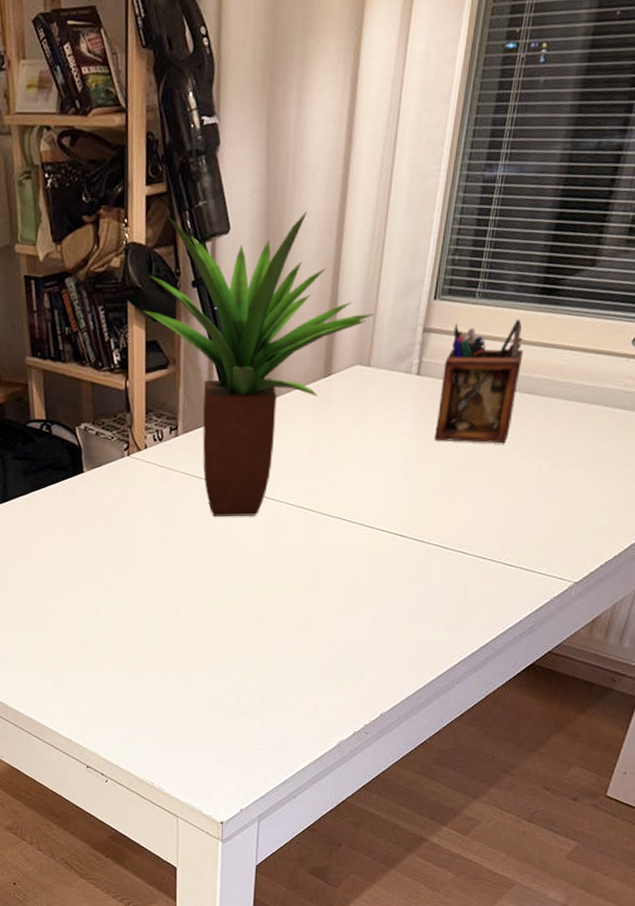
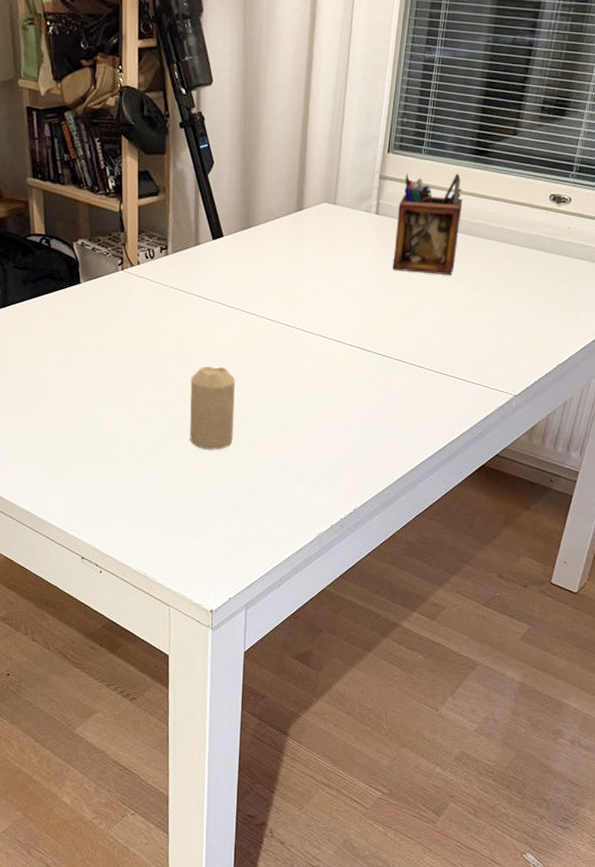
potted plant: present [143,211,375,517] -> none [136,67,339,329]
candle: none [200,560,251,651] -> present [190,367,235,450]

